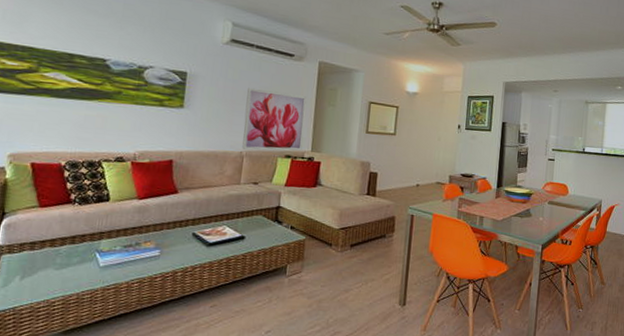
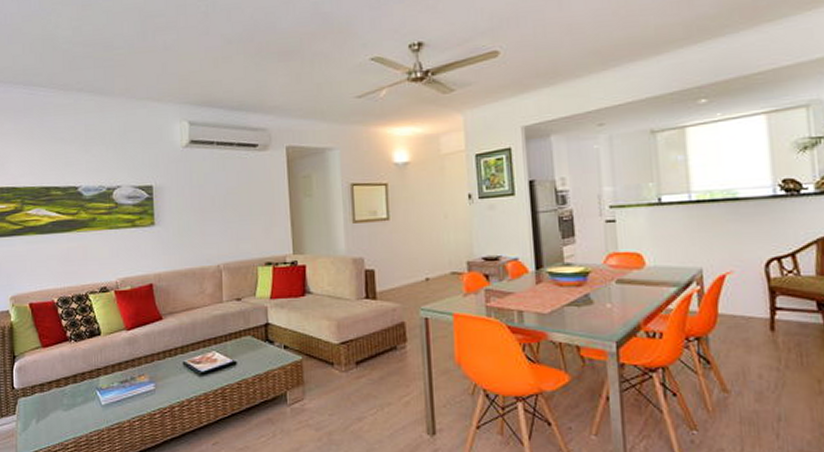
wall art: present [242,87,307,151] -> none [215,190,283,262]

